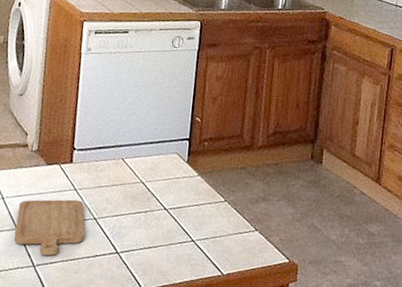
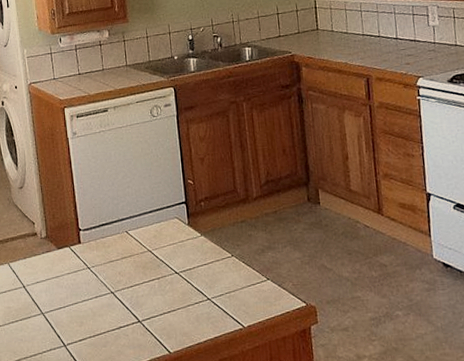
chopping board: present [13,199,85,256] -> none [39,277,106,334]

